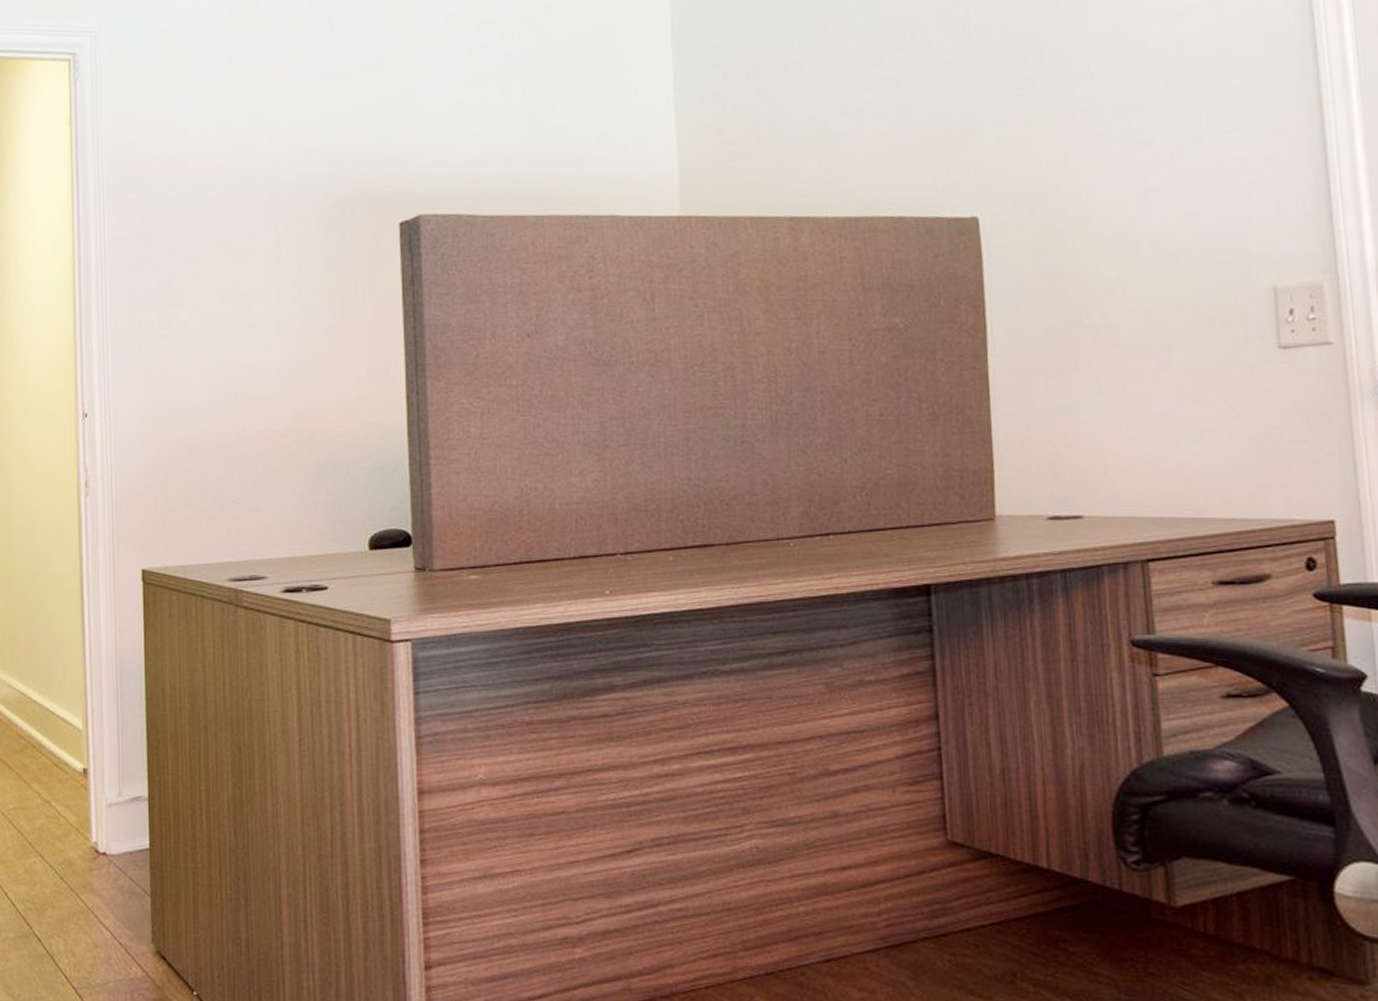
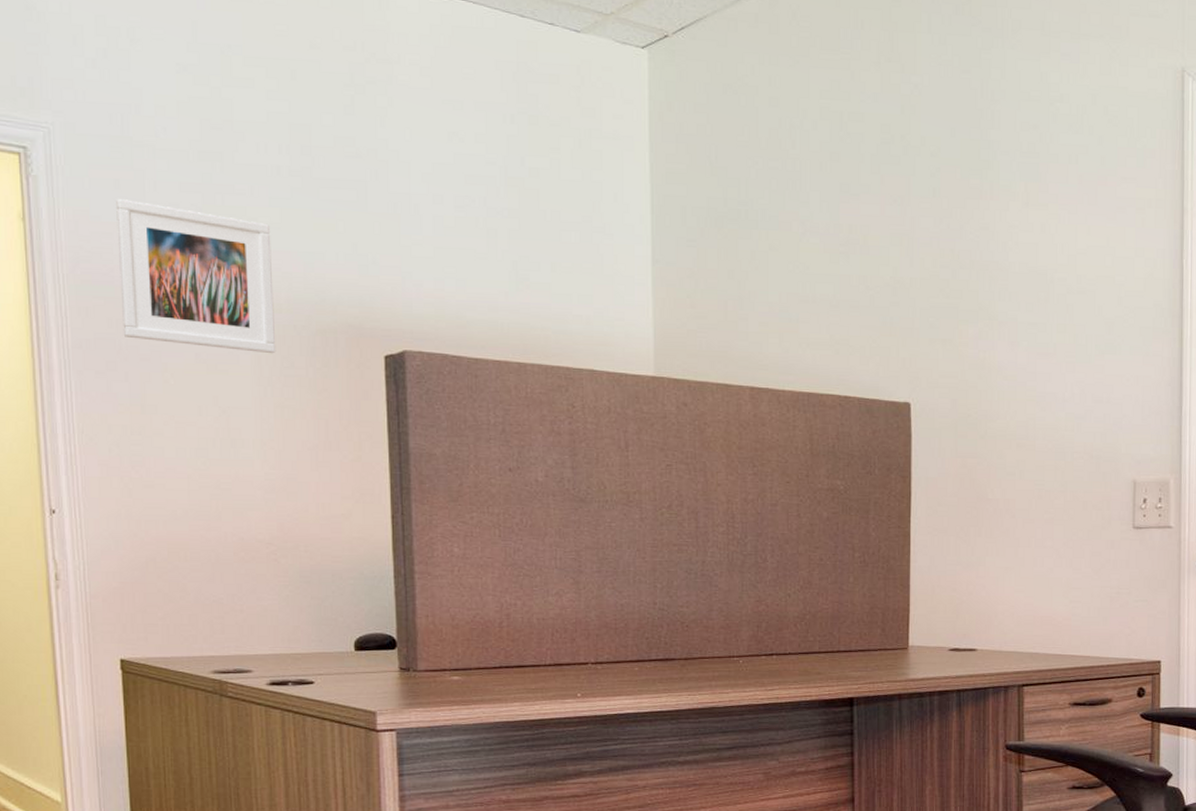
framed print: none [151,91,295,233] -> present [116,199,276,354]

